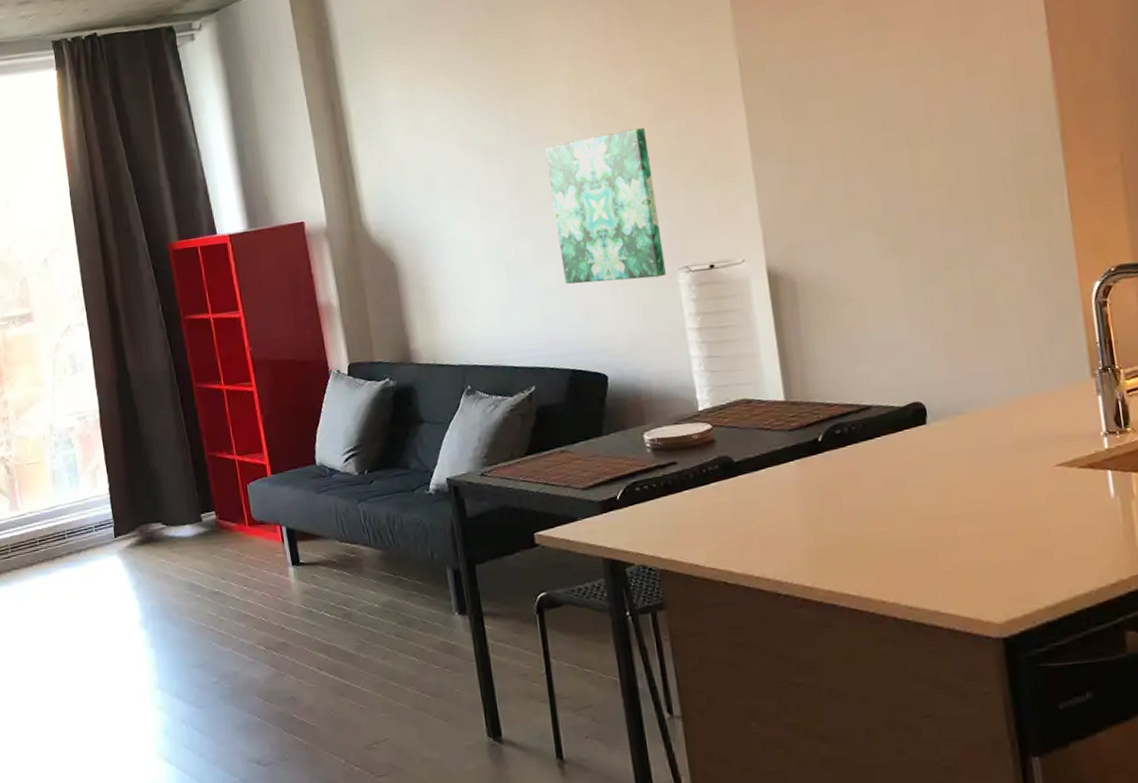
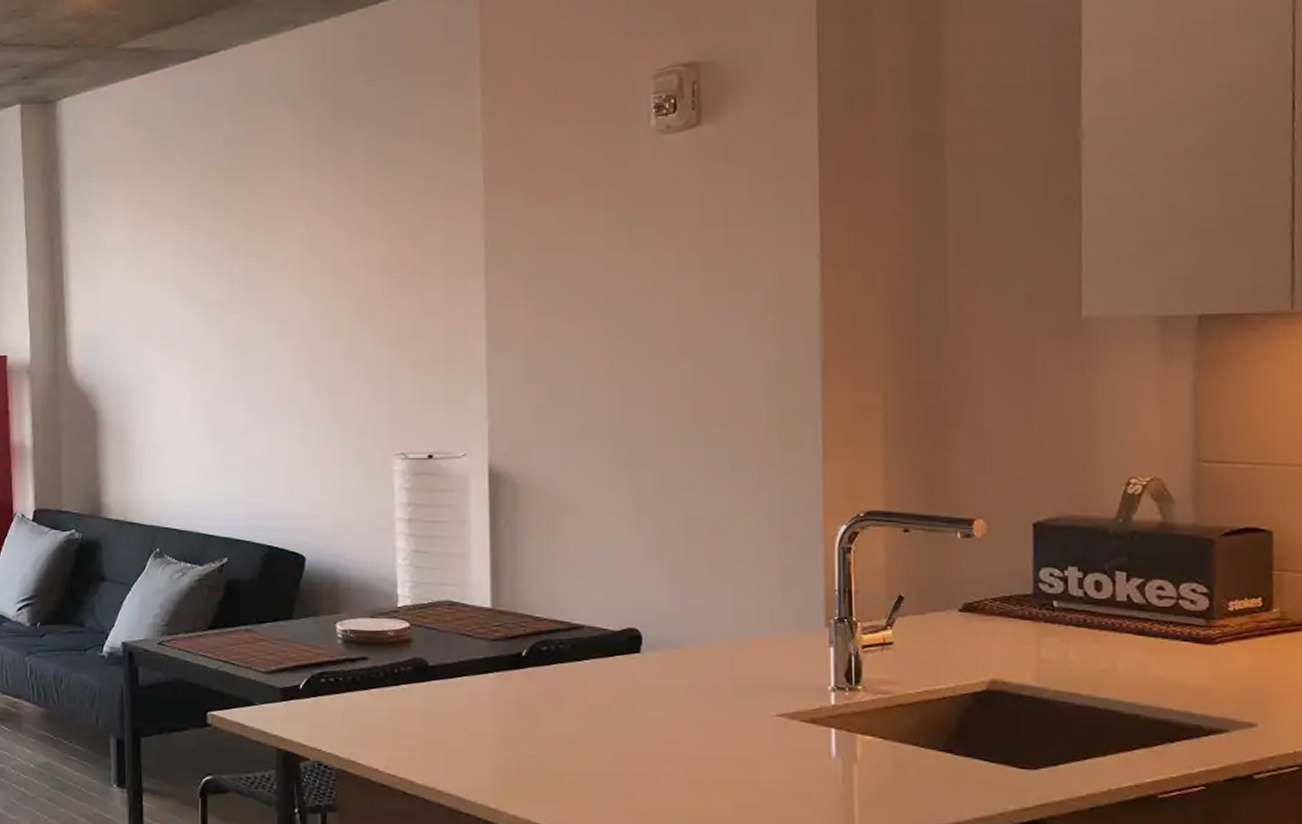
wall art: present [545,128,666,284] -> none [269,302,380,460]

